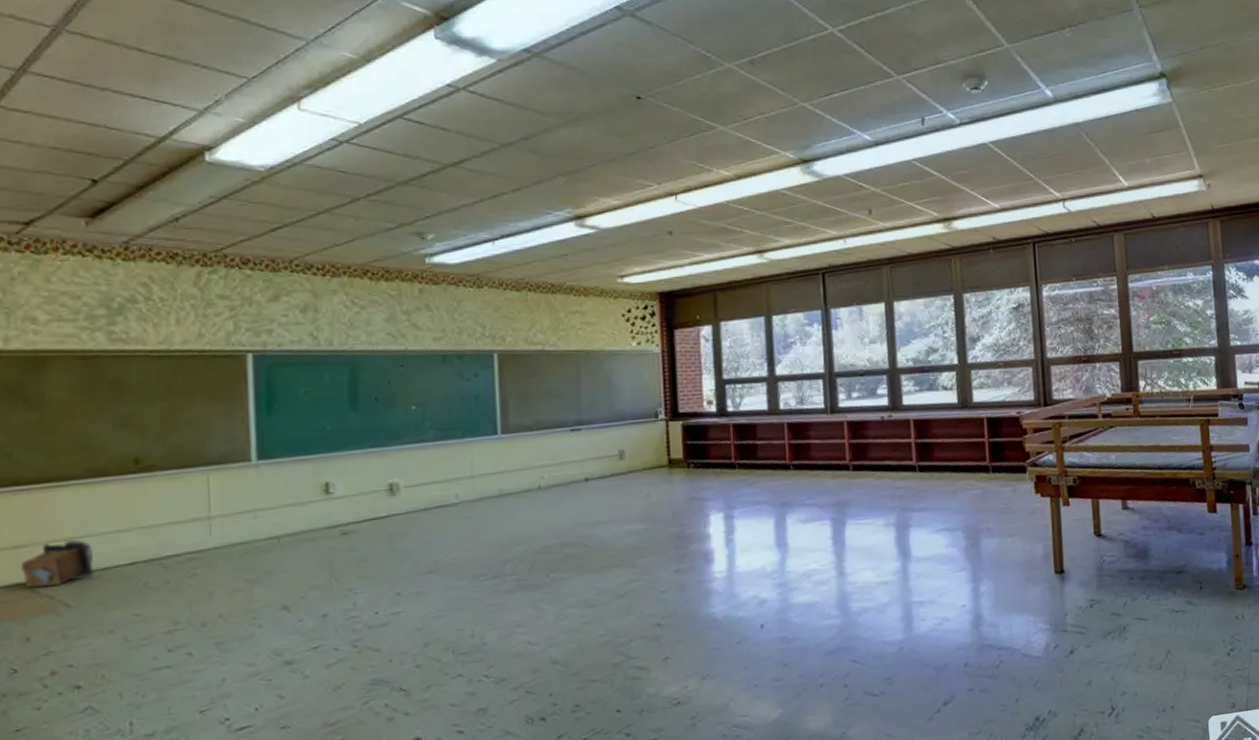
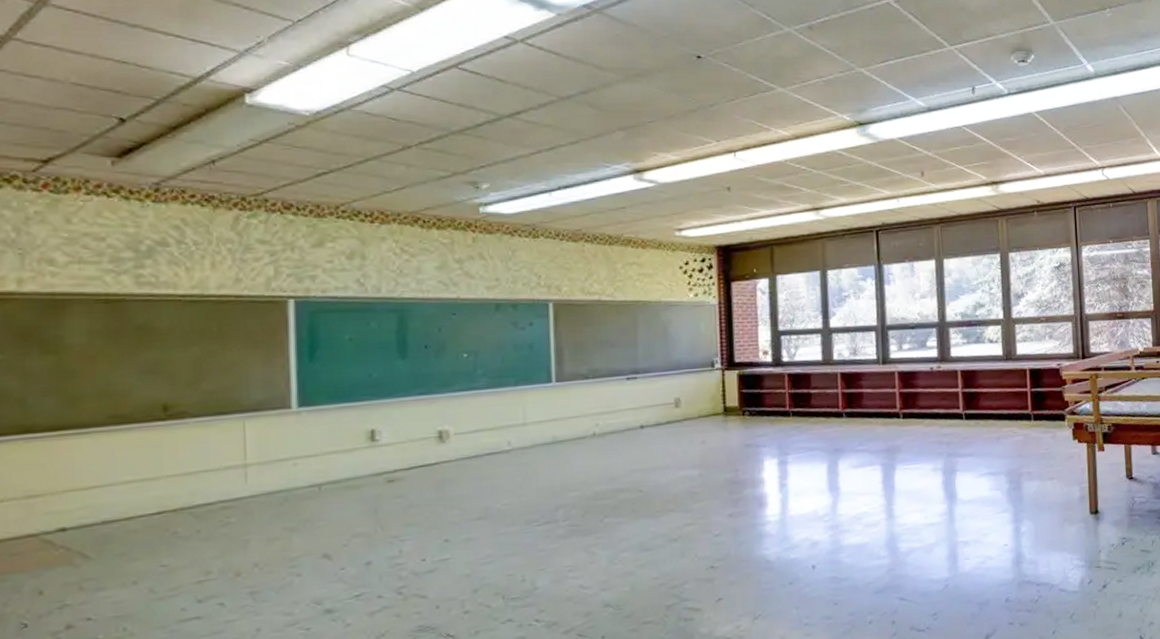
wooden crate: present [20,540,94,589] -> none [33,489,116,540]

